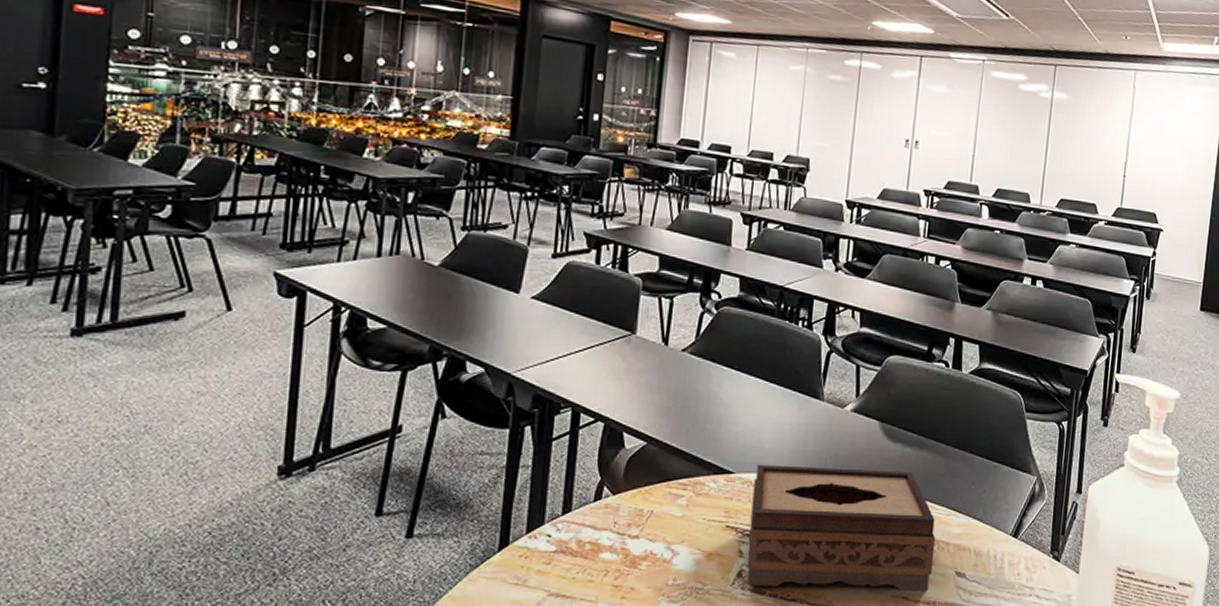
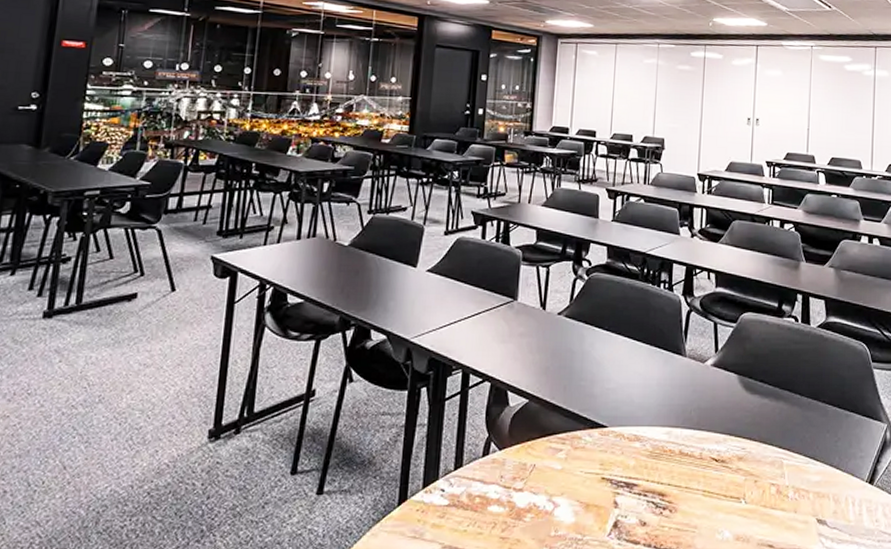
tissue box: present [747,464,936,591] -> none [622,418,796,539]

